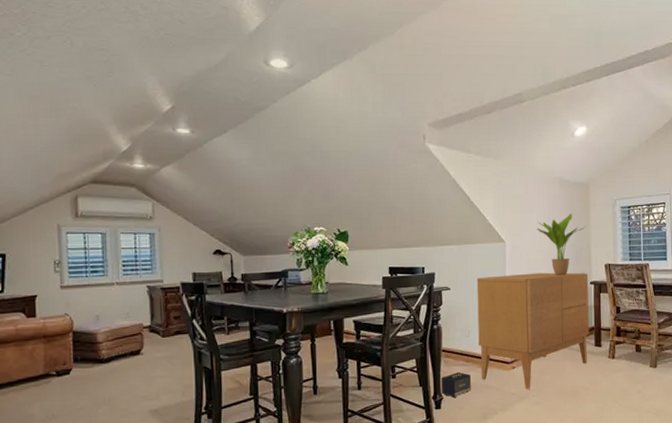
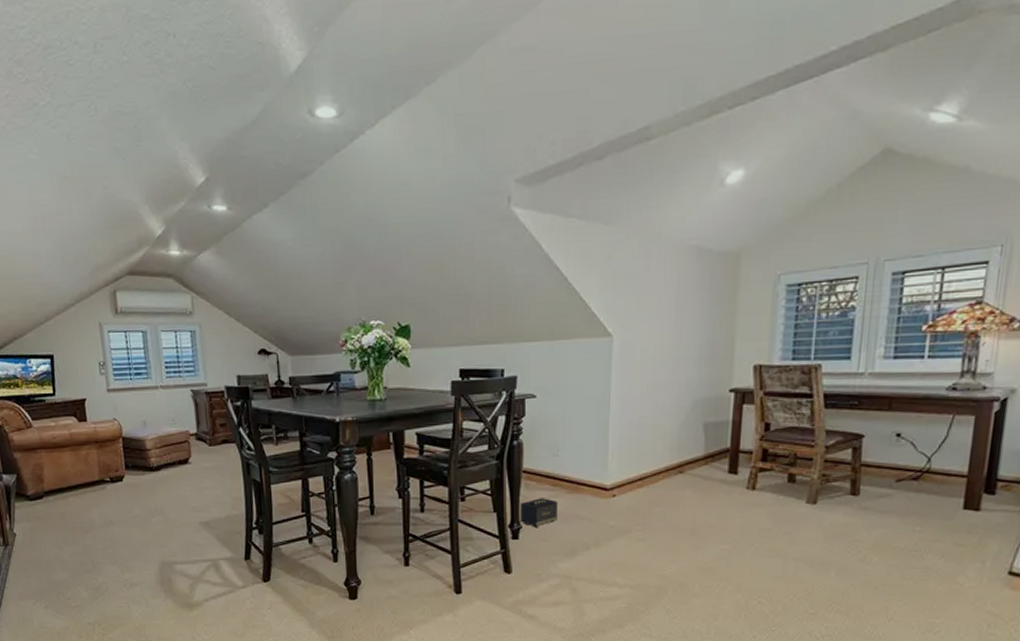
sideboard: present [476,272,590,389] -> none [570,376,728,522]
potted plant: present [537,213,587,275] -> none [658,295,732,380]

